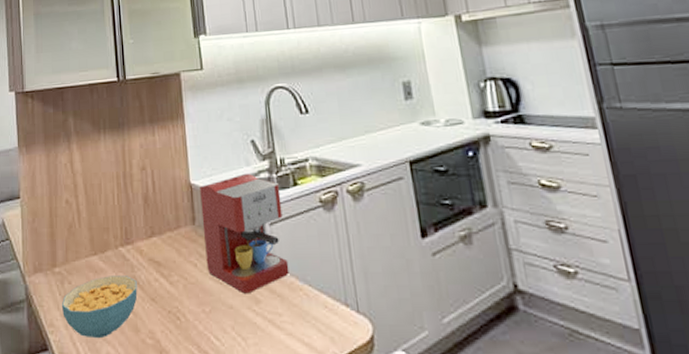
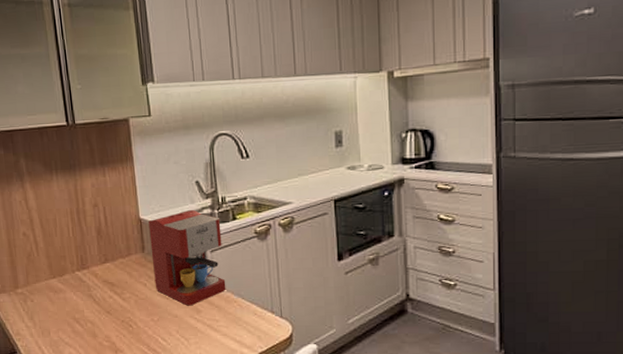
cereal bowl: present [61,276,138,339] -> none [25,294,94,343]

